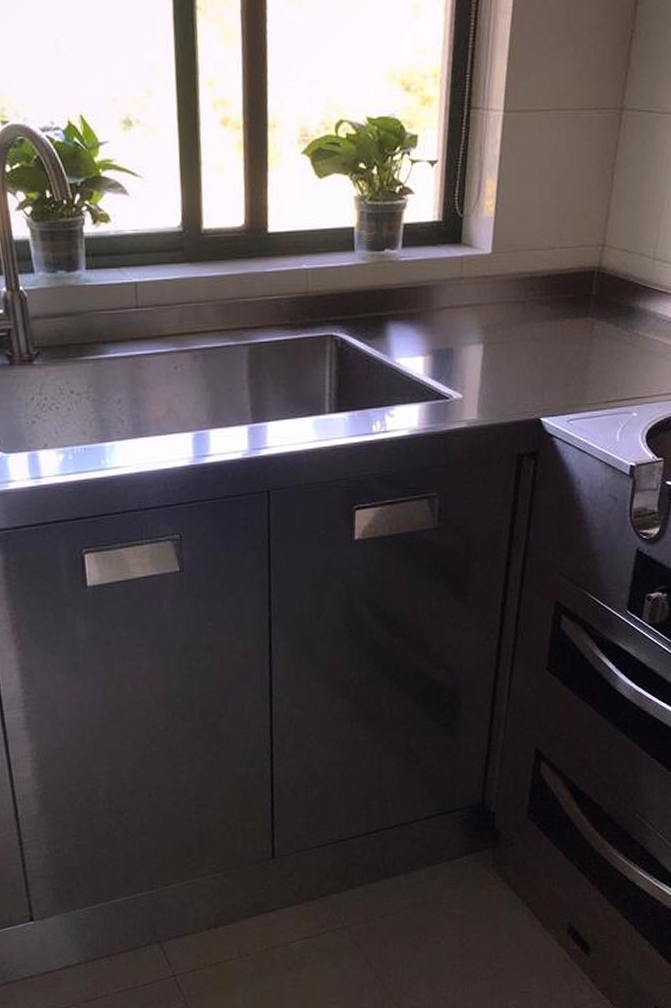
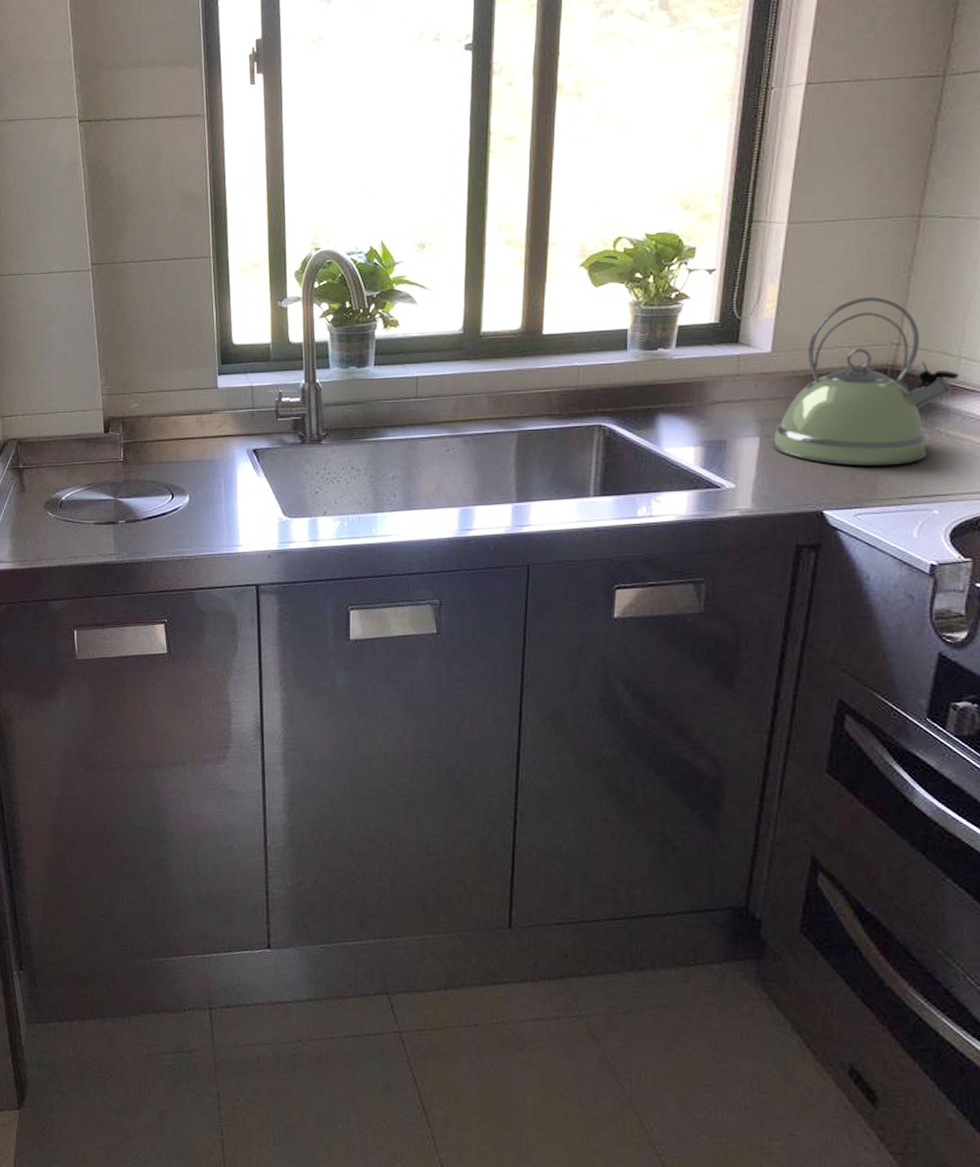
kettle: none [494,194,654,371] -> present [772,296,959,466]

